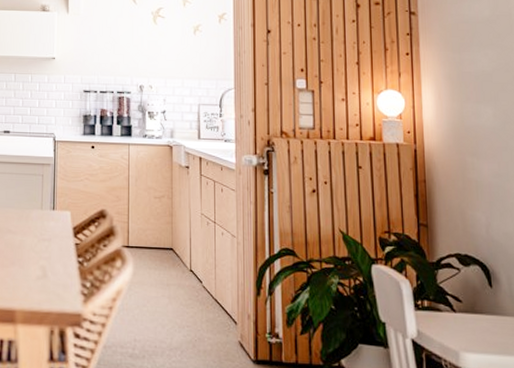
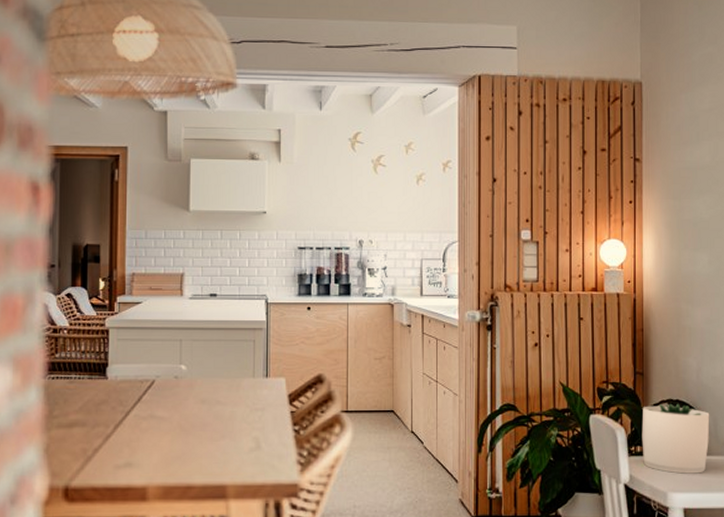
planter: none [428,258,504,334] -> present [642,403,710,474]

